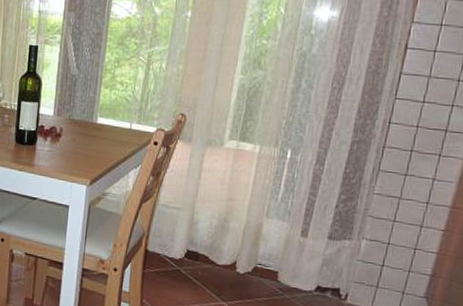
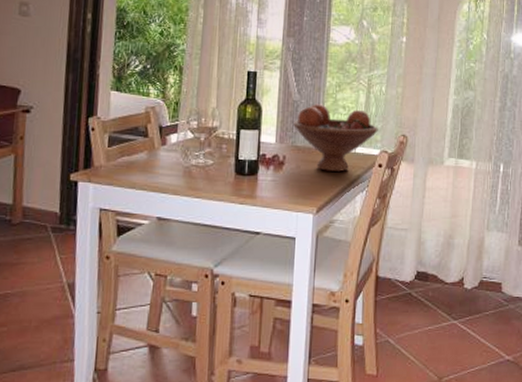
fruit bowl: none [71,79,156,147] -> present [294,104,378,172]

